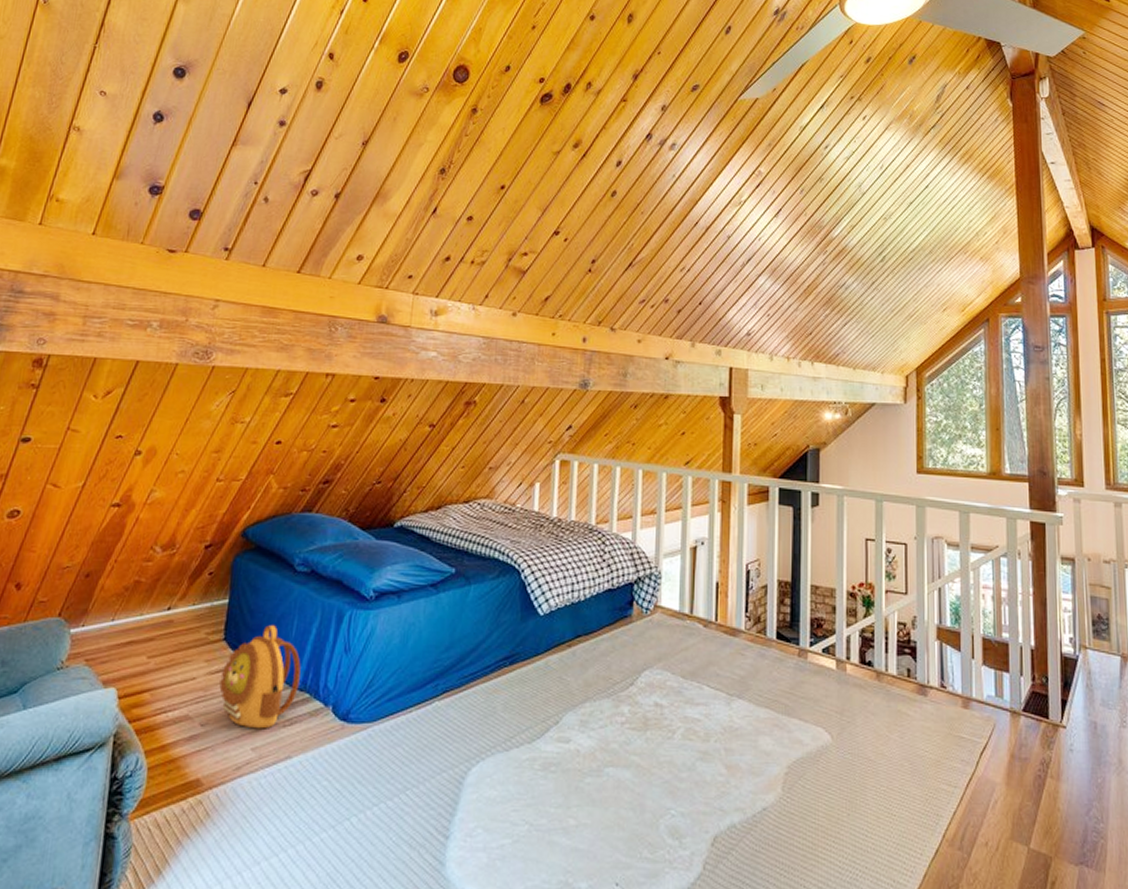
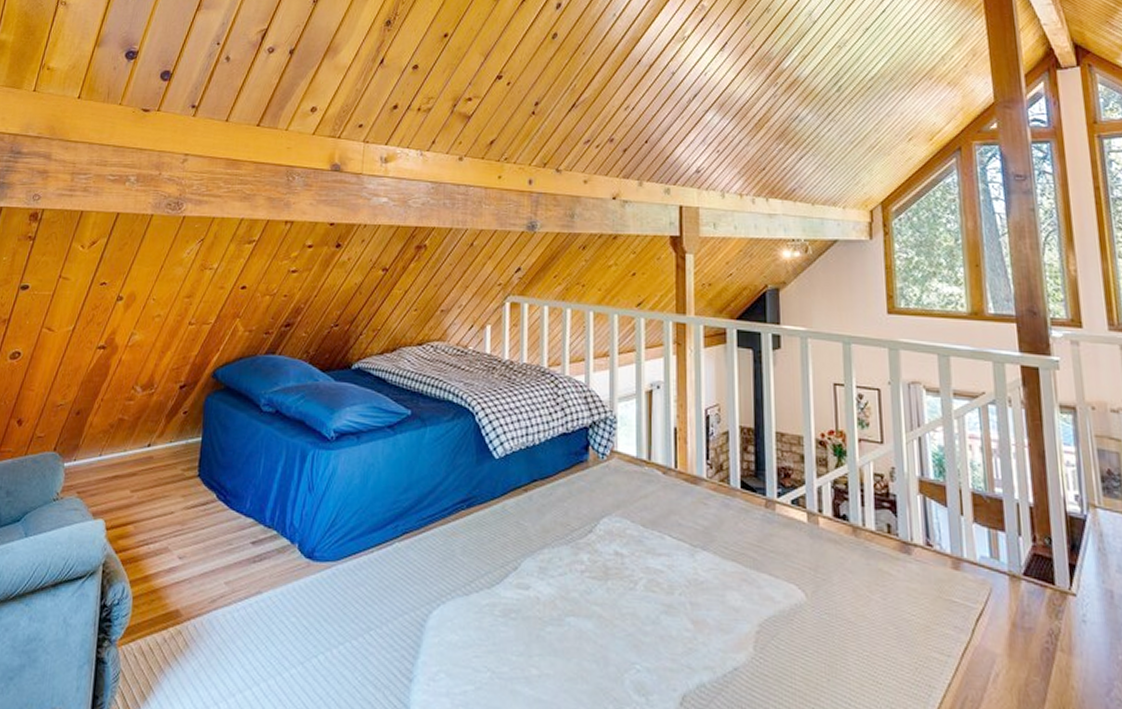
backpack: present [219,625,301,729] -> none [195,463,269,564]

